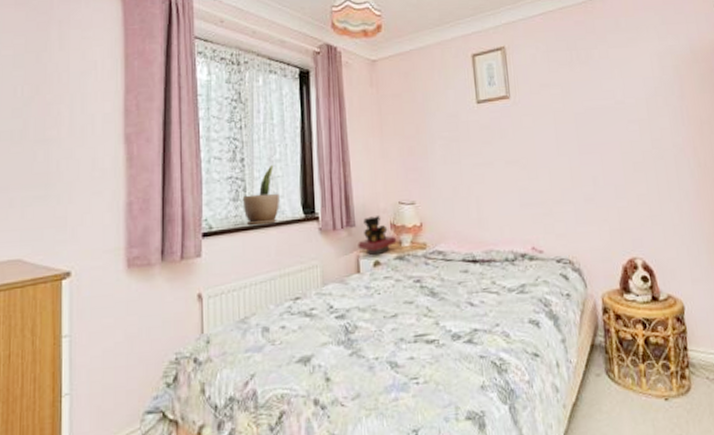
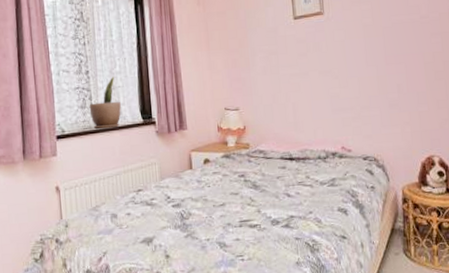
teddy bear: present [358,216,397,256] -> none [190,120,224,155]

